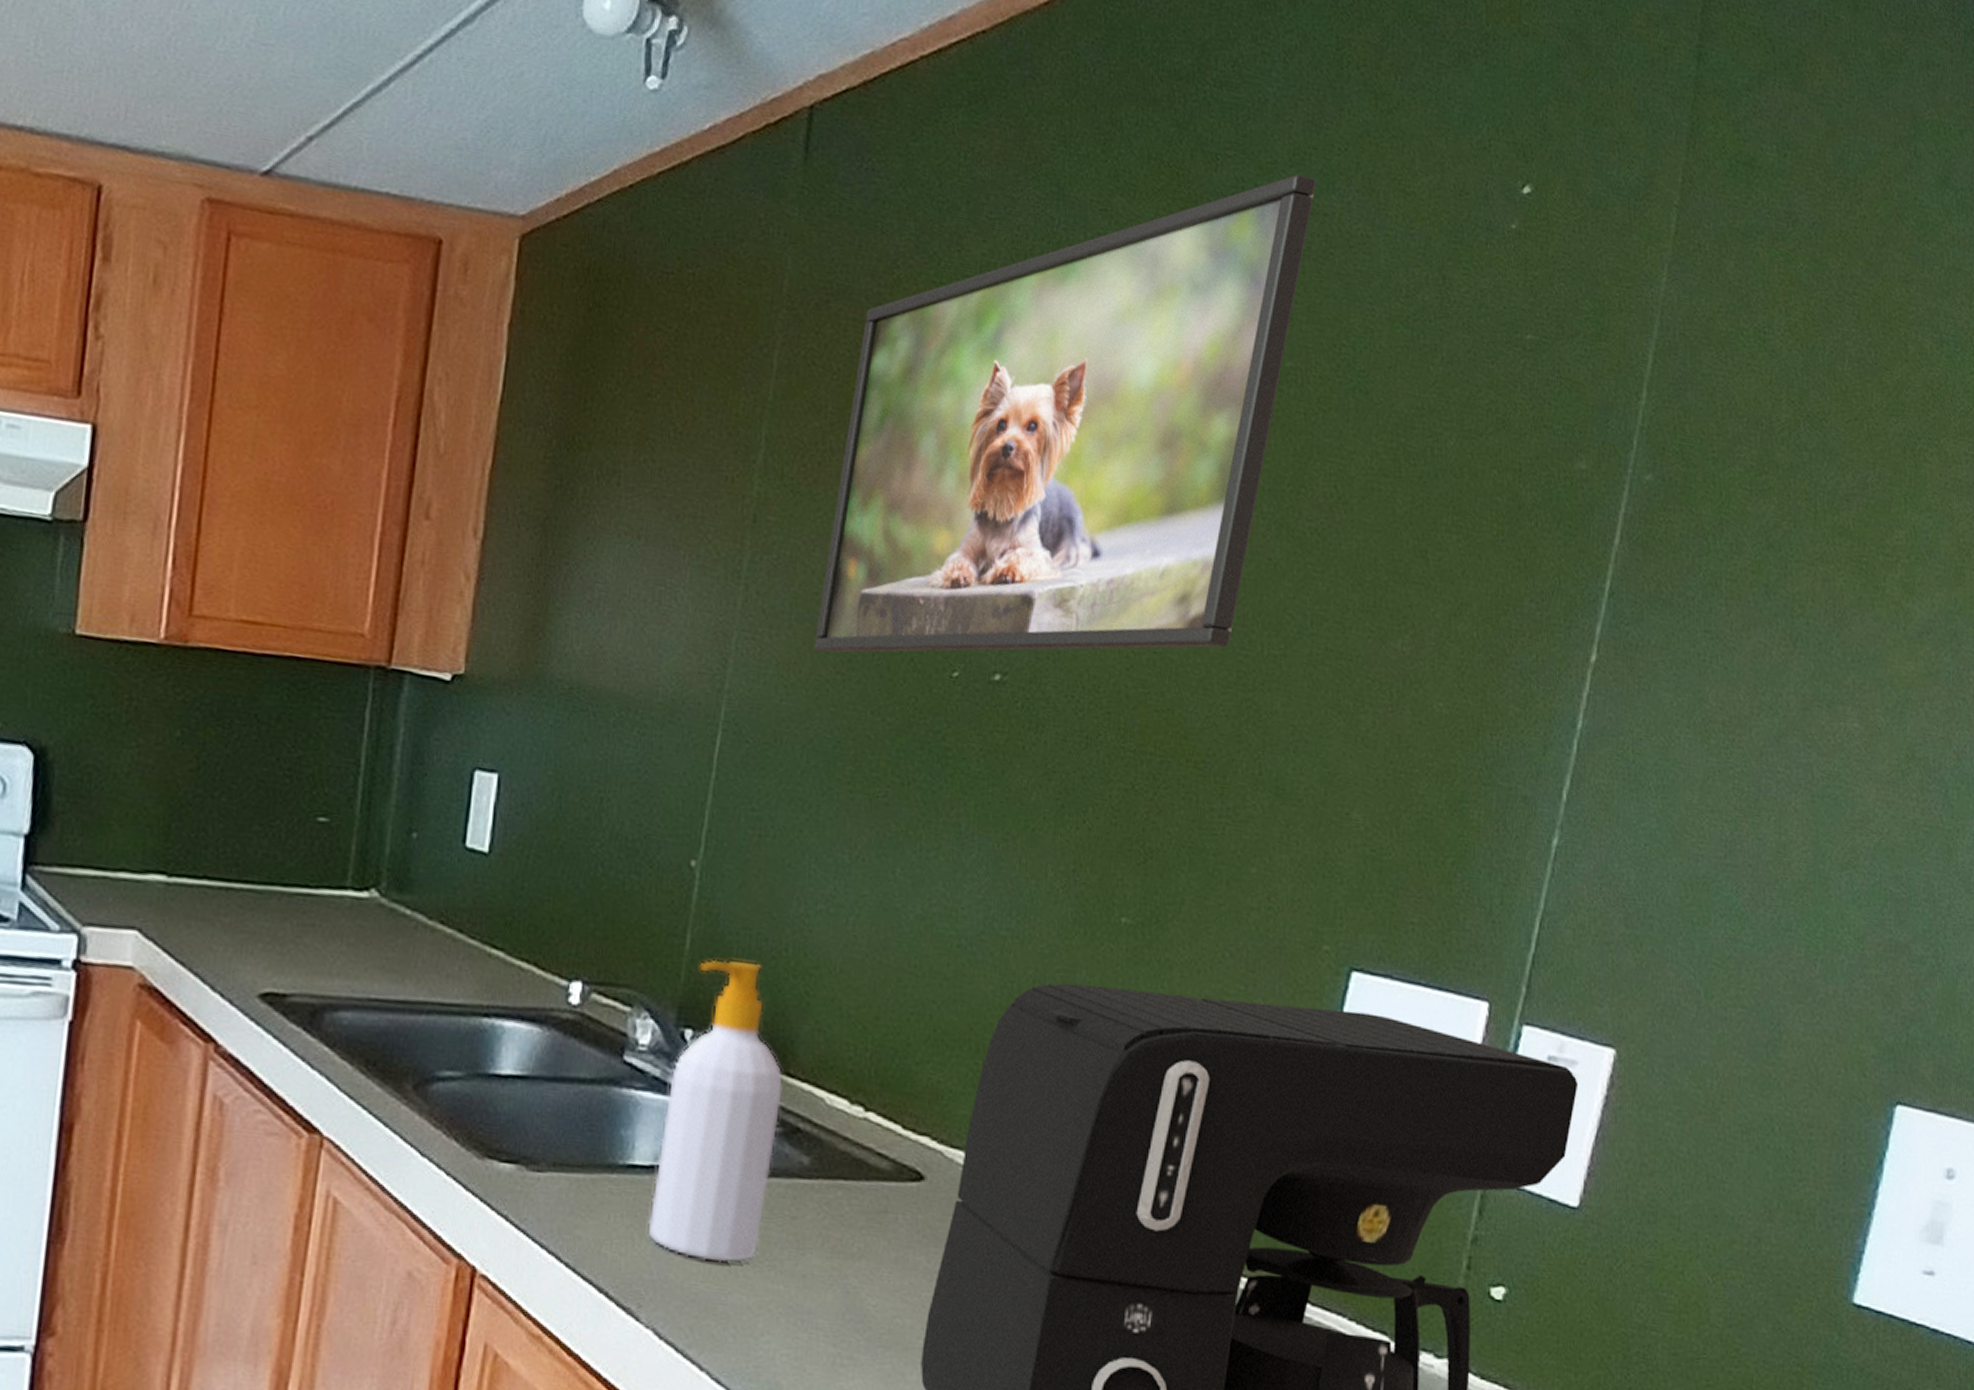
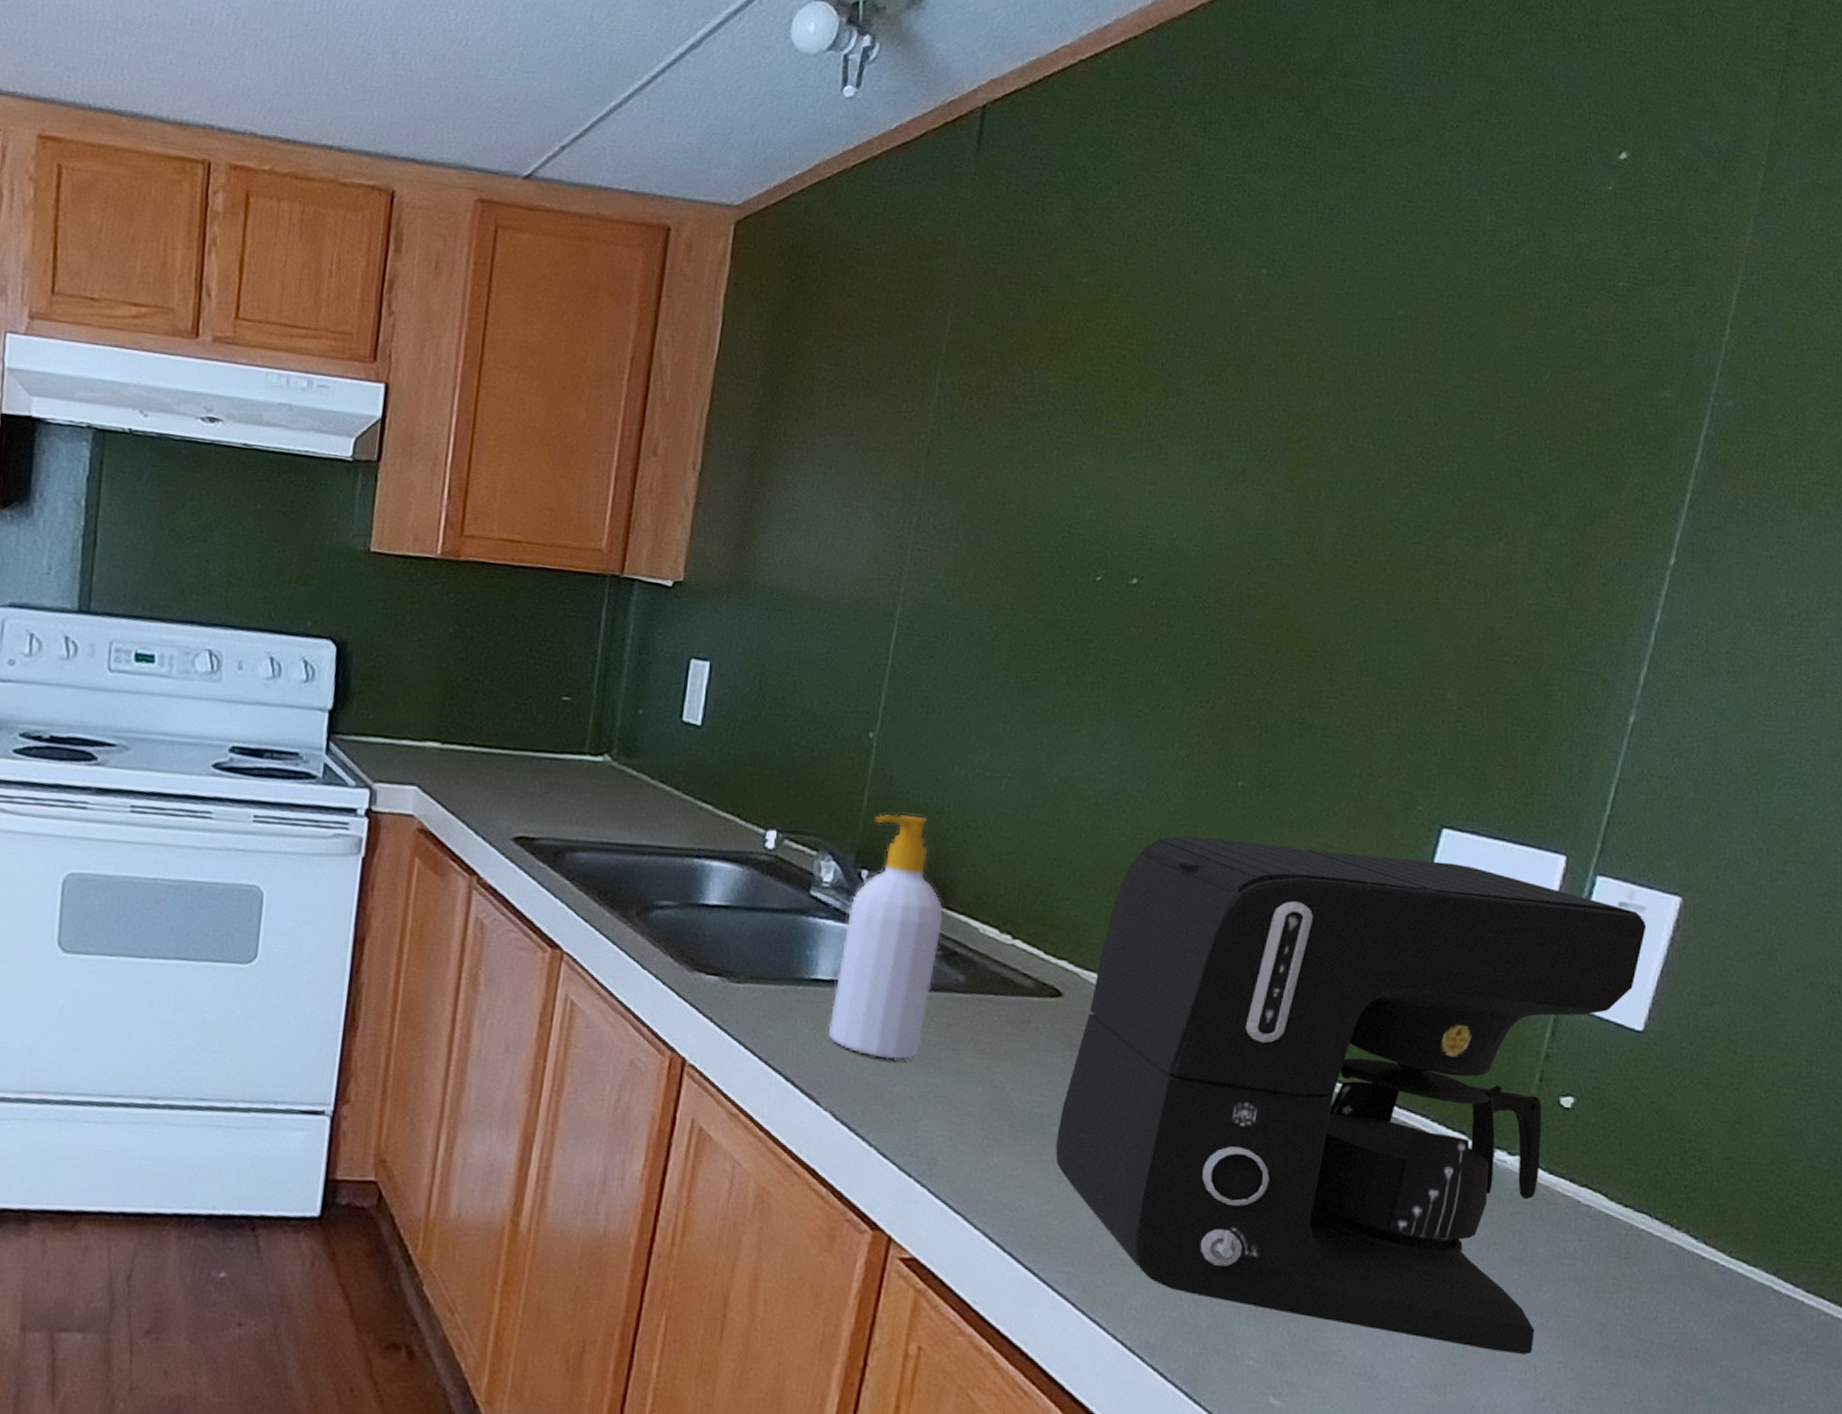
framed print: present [814,174,1317,653] -> none [977,149,1430,562]

